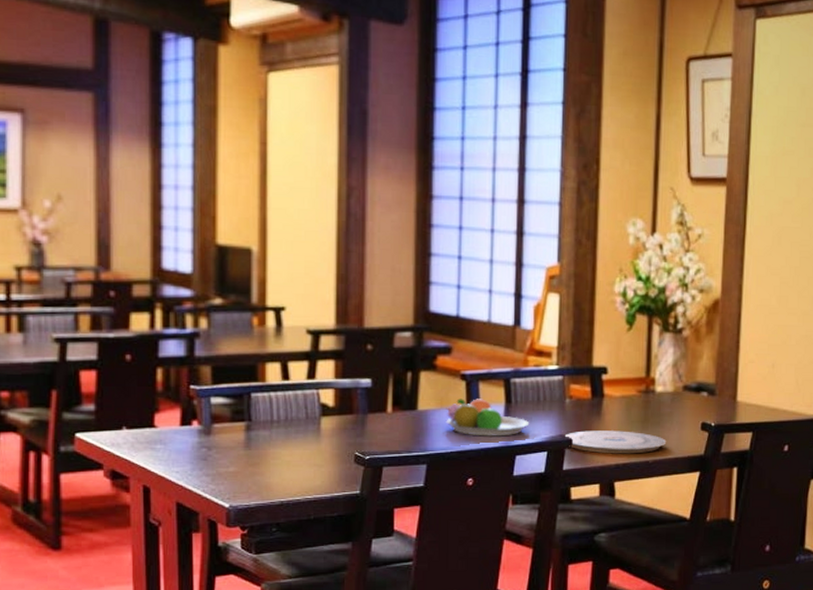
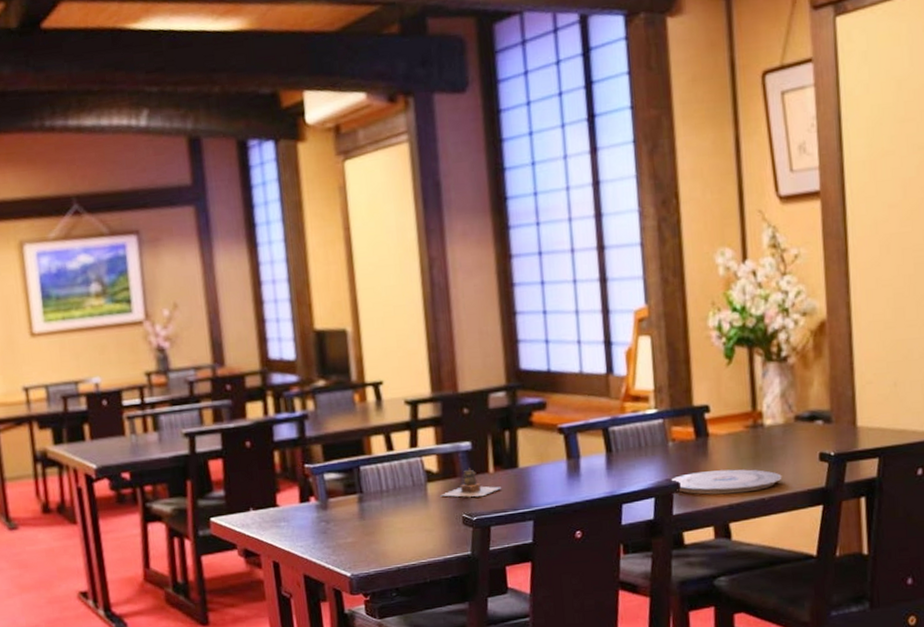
teapot: none [334,405,397,436] -> present [440,468,501,497]
fruit bowl: present [446,397,530,437] -> none [546,449,633,488]

